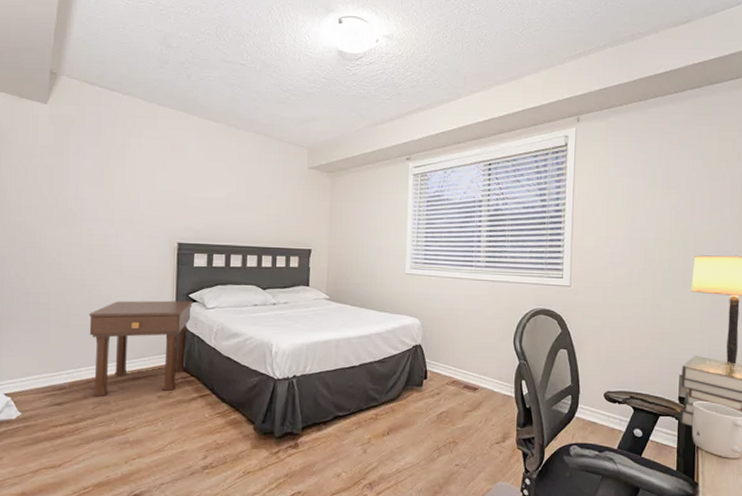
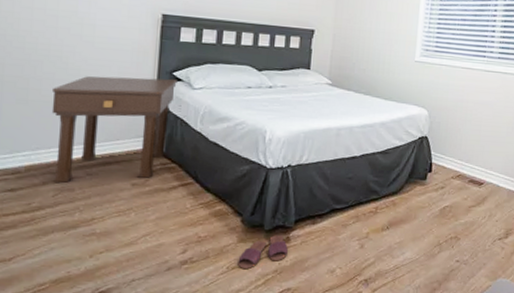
slippers: none [252,441,297,474] -> present [238,235,288,270]

